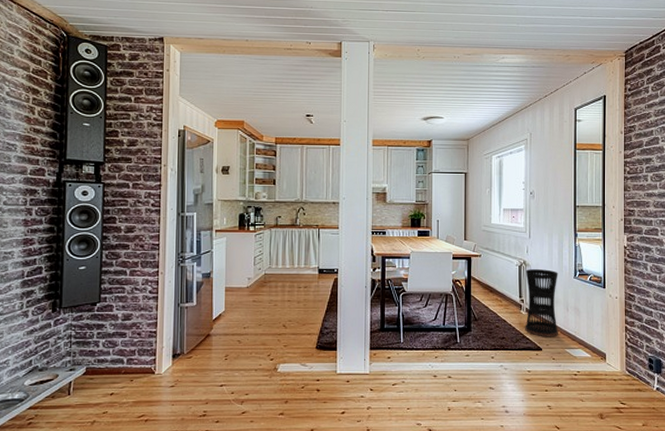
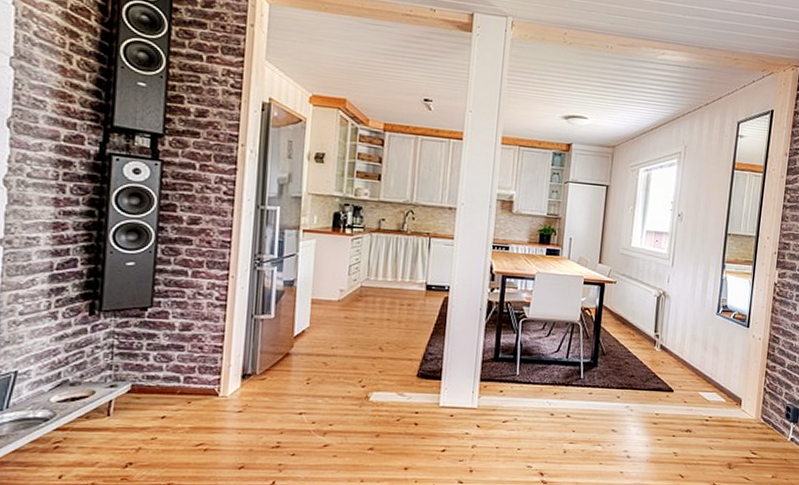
umbrella stand: present [525,269,558,337] -> none [657,301,700,378]

